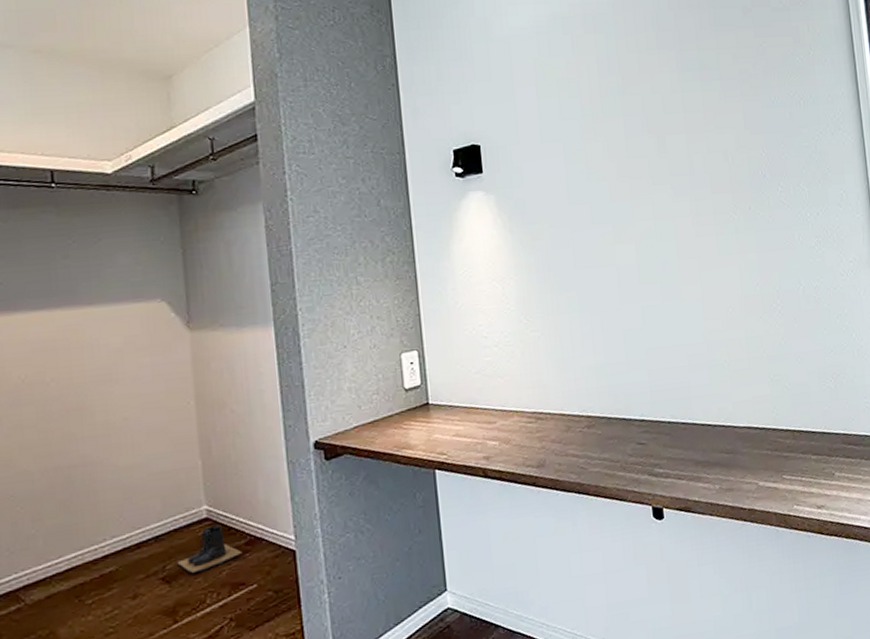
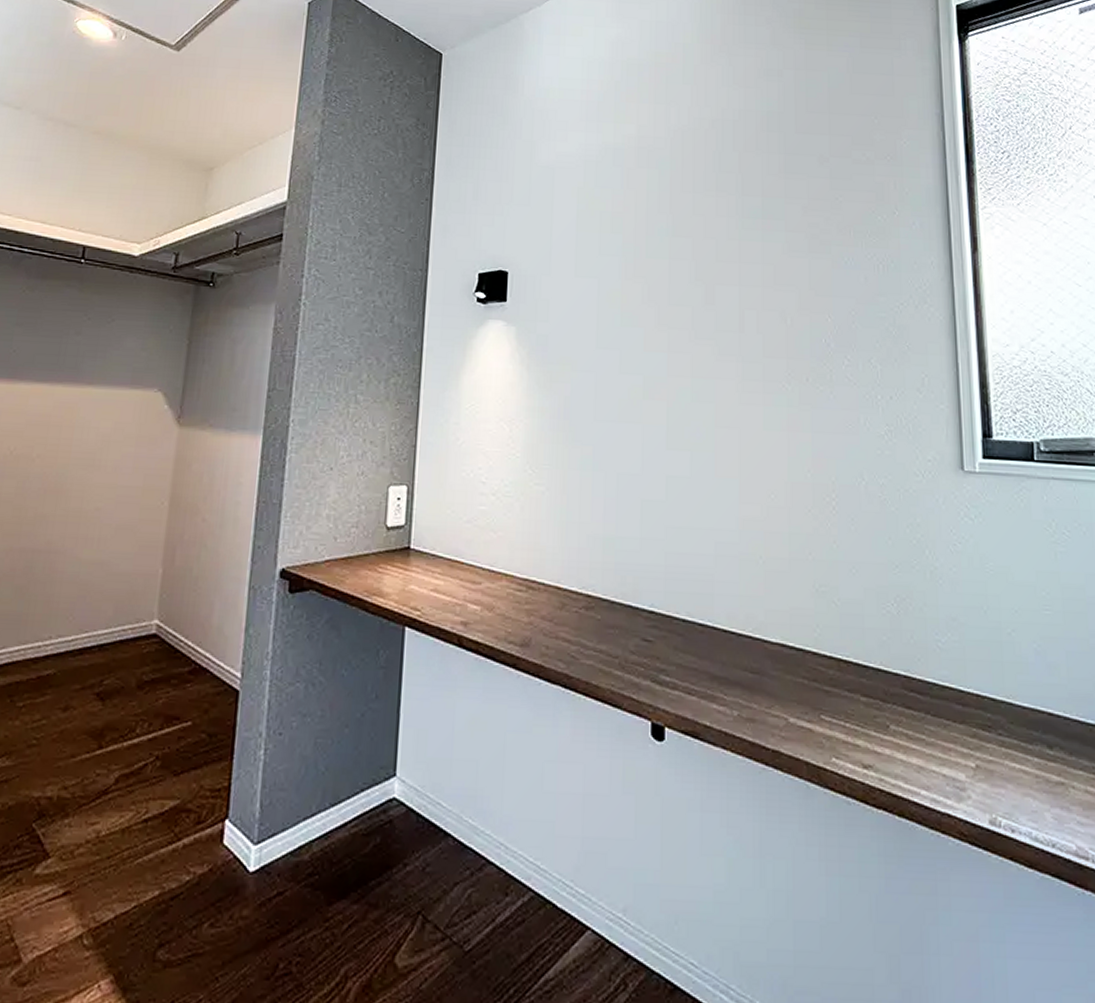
boots: present [177,524,243,574] -> none [115,643,184,696]

